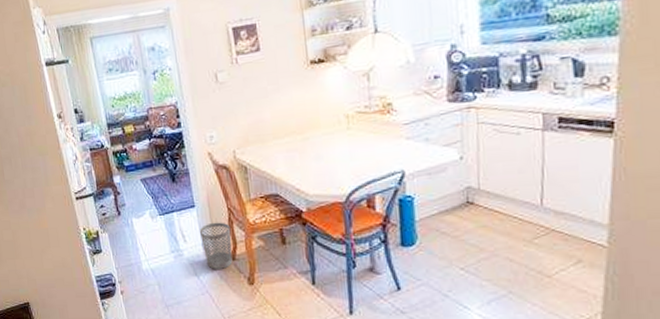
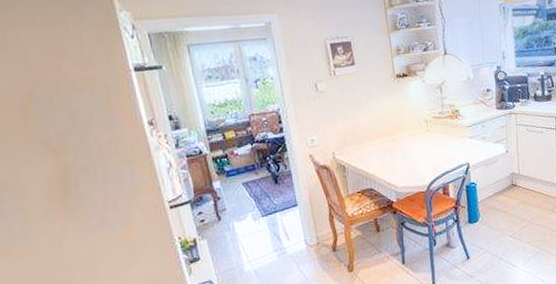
wastebasket: present [200,222,233,269] -> none [302,217,334,262]

